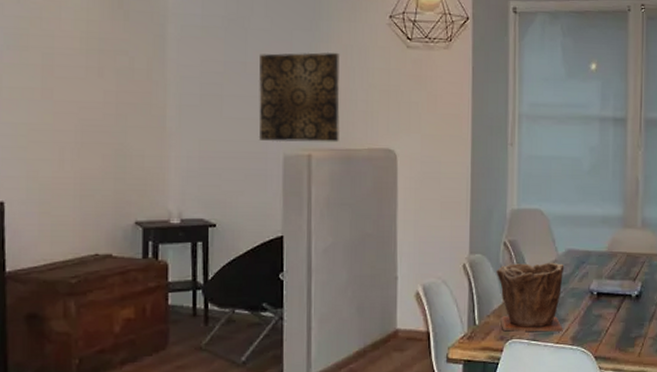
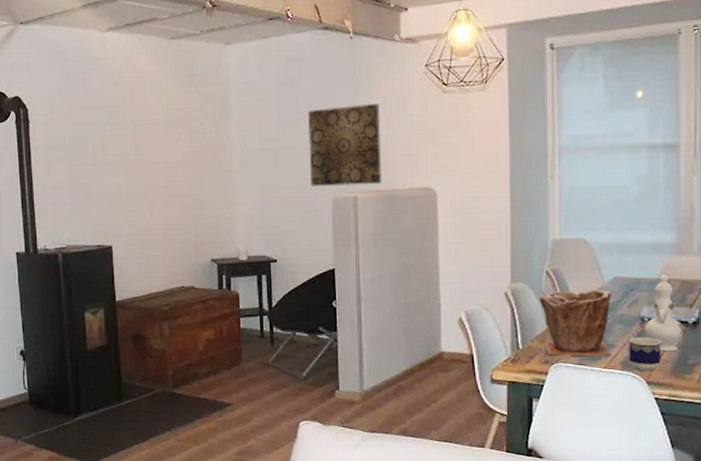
cup: none [578,310,608,346] -> present [628,337,661,372]
ewer: none [591,248,630,325] -> present [642,275,687,352]

